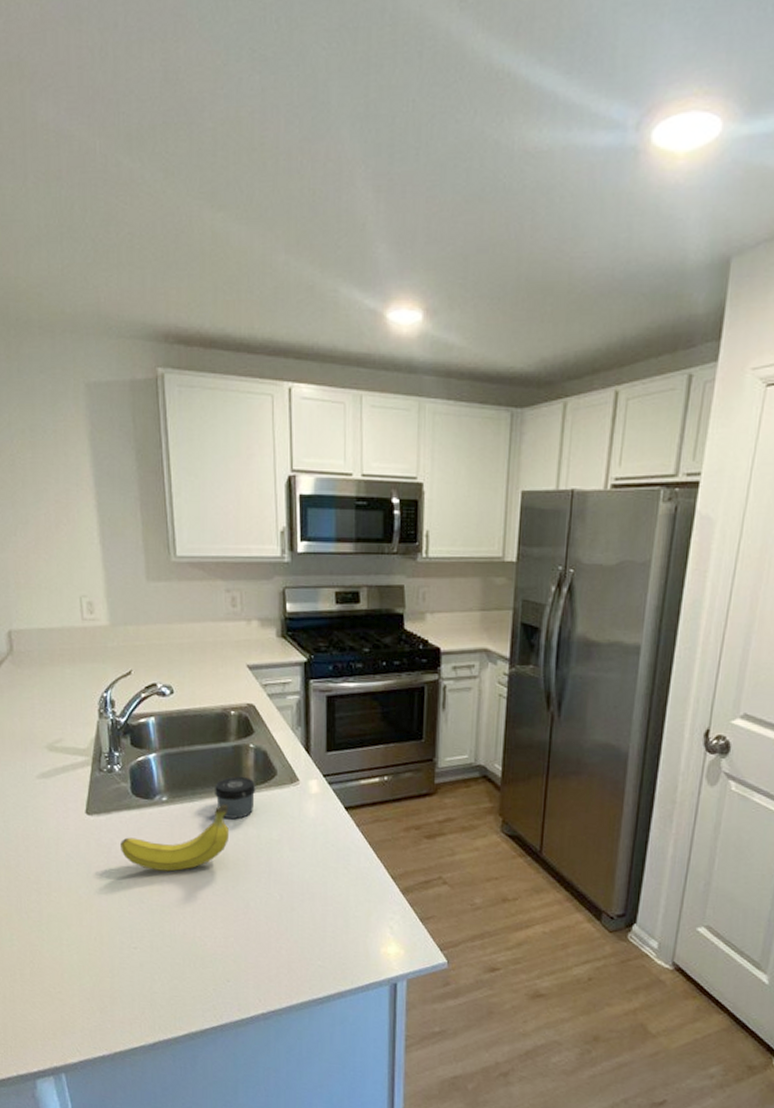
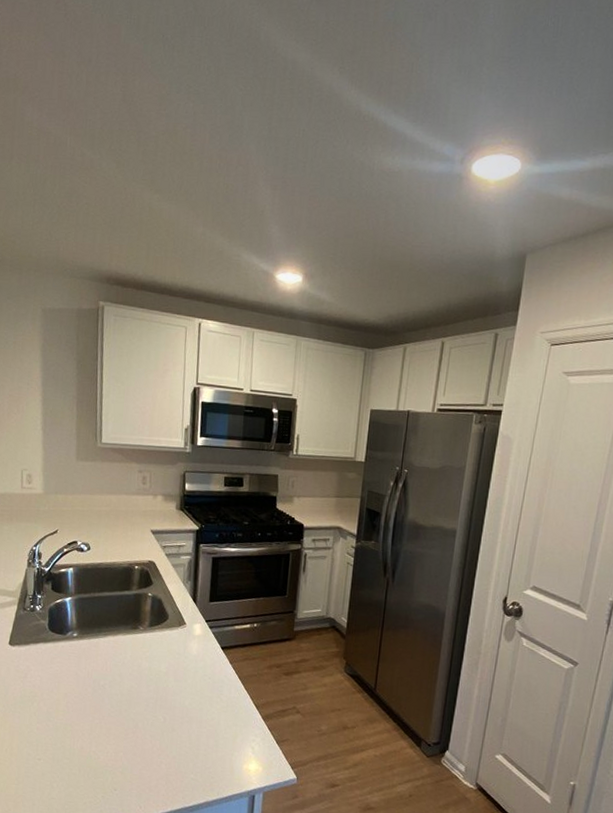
fruit: present [121,804,230,872] -> none [35,641,127,695]
jar: present [215,776,256,819] -> none [117,619,151,654]

